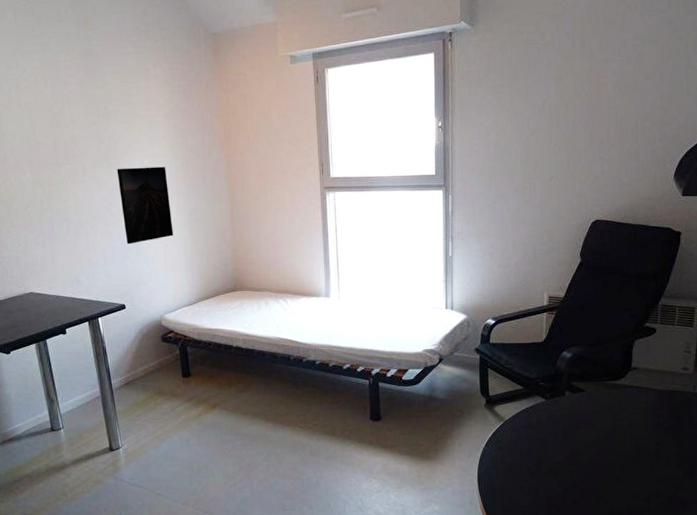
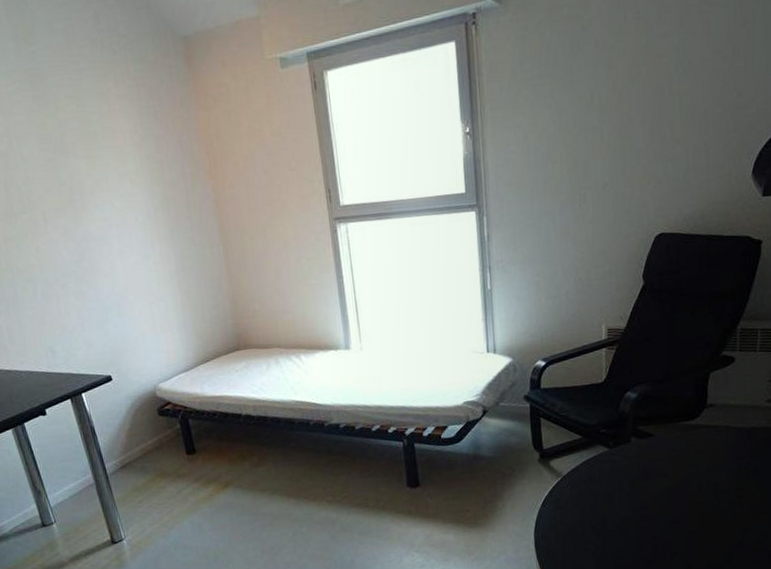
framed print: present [117,166,173,244] -> none [84,207,160,305]

